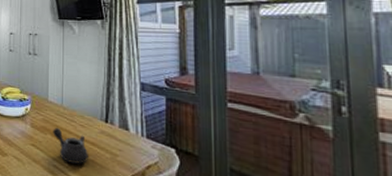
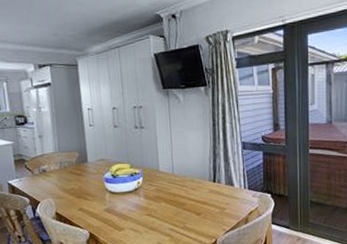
teapot: present [53,127,88,164] -> none [166,194,200,224]

